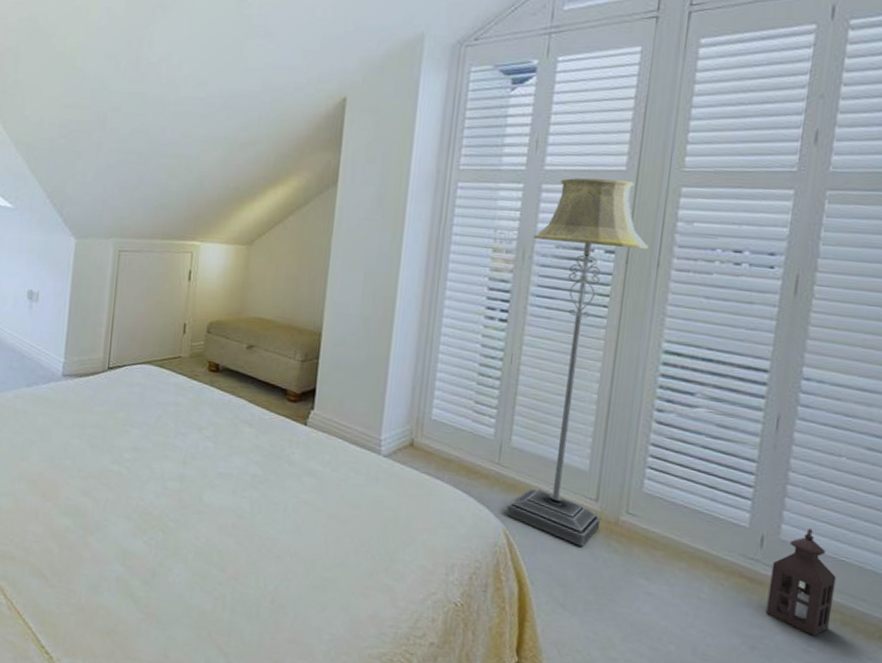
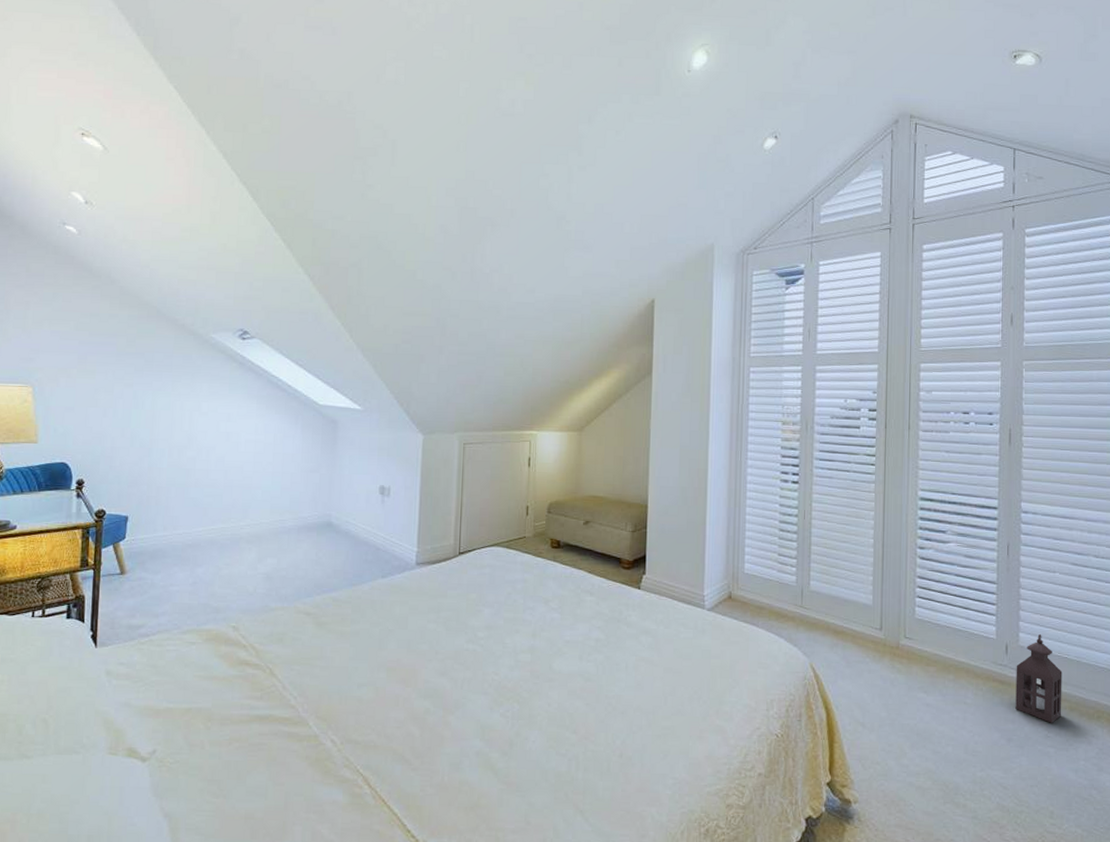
floor lamp: present [506,178,649,547] -> none [811,359,901,671]

